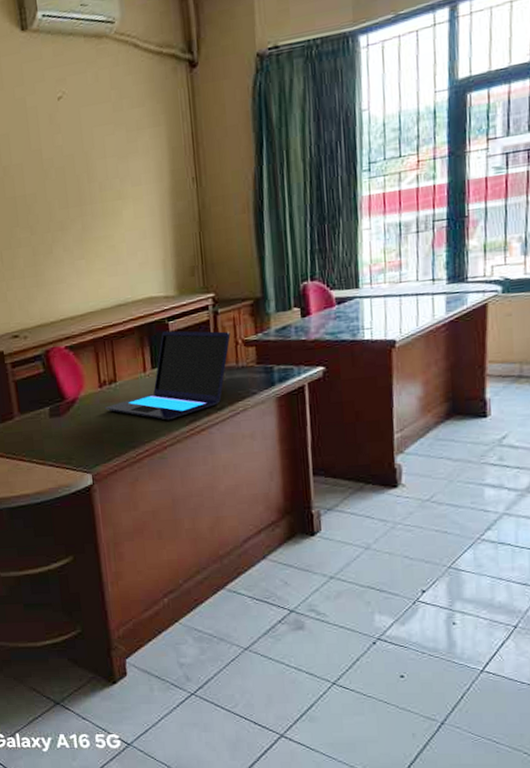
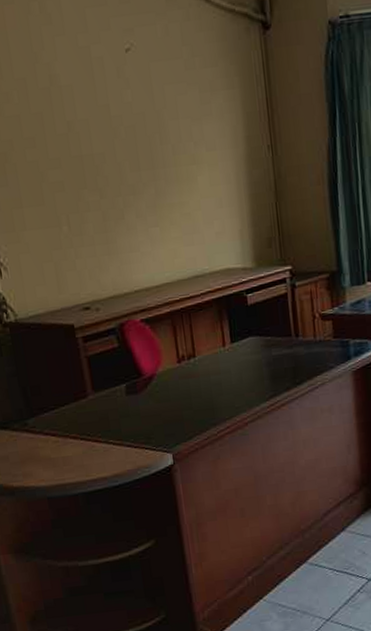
laptop: present [104,331,231,420] -> none [183,304,308,396]

